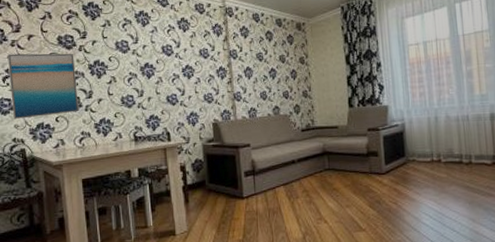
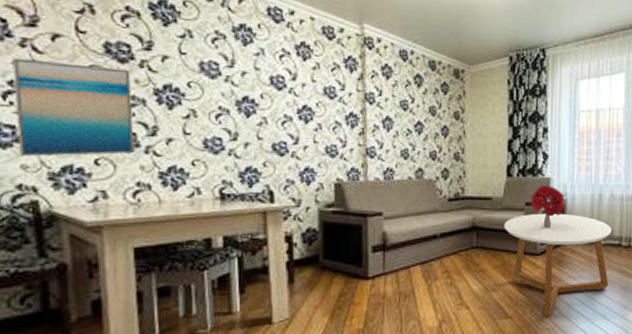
coffee table: none [350,136,454,231] -> present [504,213,611,318]
bouquet: none [372,112,404,150] -> present [530,185,566,228]

